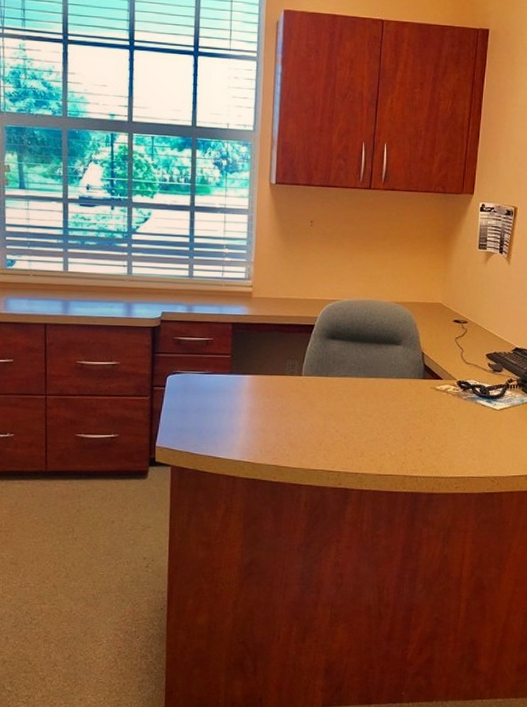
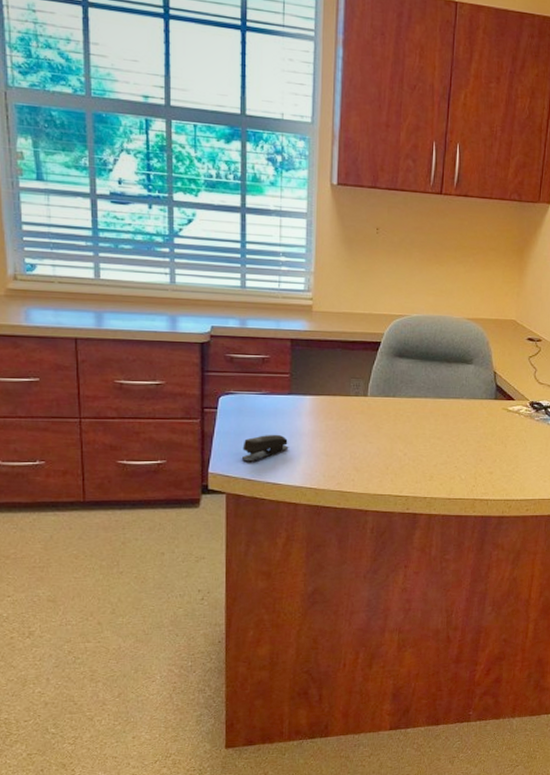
stapler: none [185,411,229,436] -> present [241,434,289,462]

